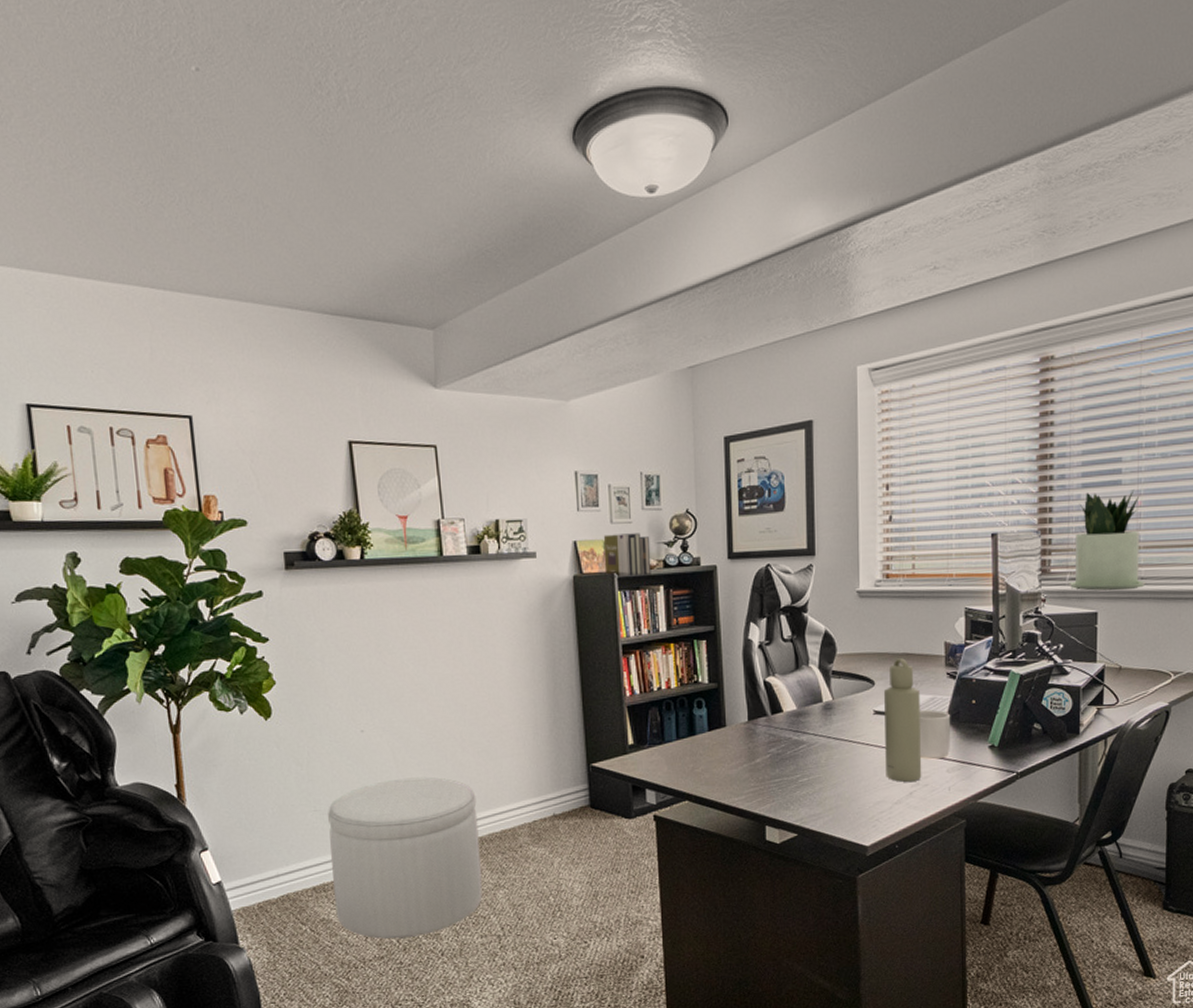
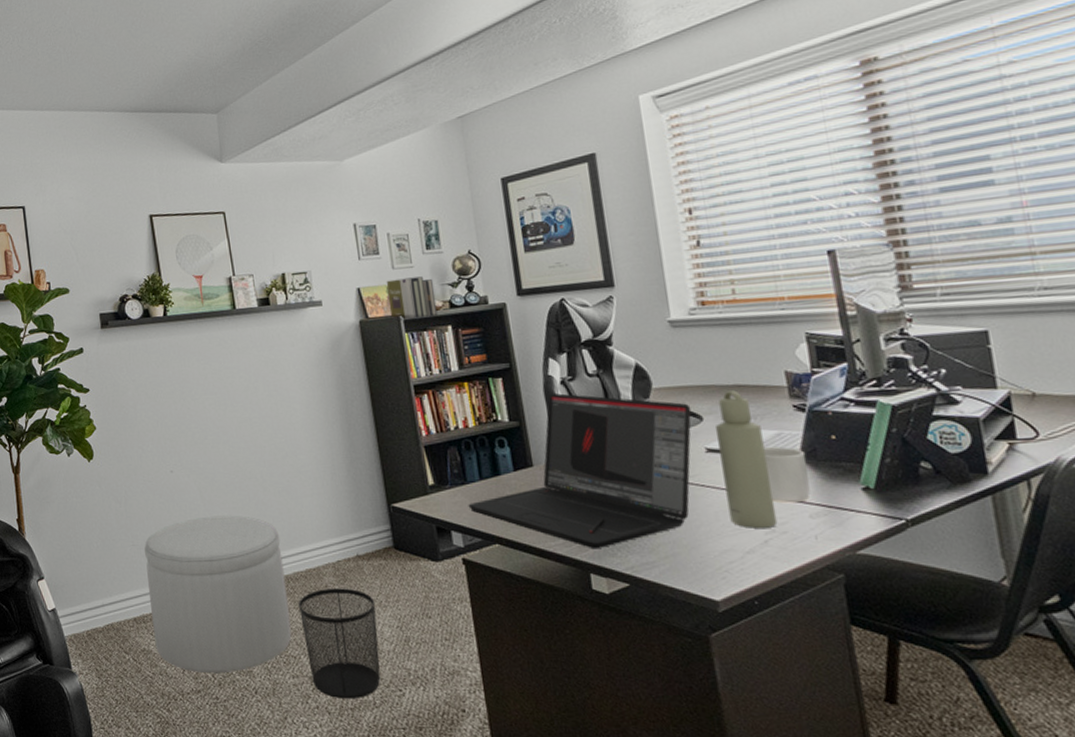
waste bin: none [490,847,568,954] -> present [297,588,381,698]
laptop: none [663,656,866,803] -> present [468,392,692,548]
planter: present [1069,489,1147,591] -> none [939,188,1054,307]

